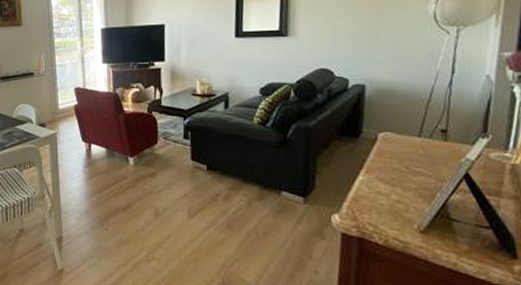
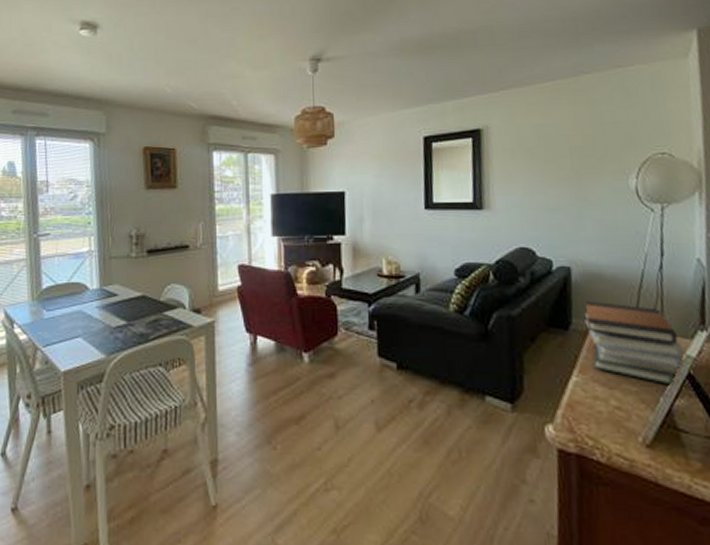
book stack: none [374,113,464,184] -> present [584,300,684,385]

